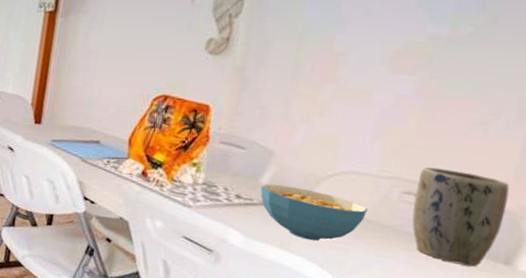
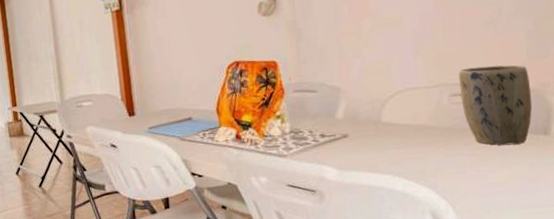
cereal bowl: present [260,184,367,241] -> none [339,113,429,158]

